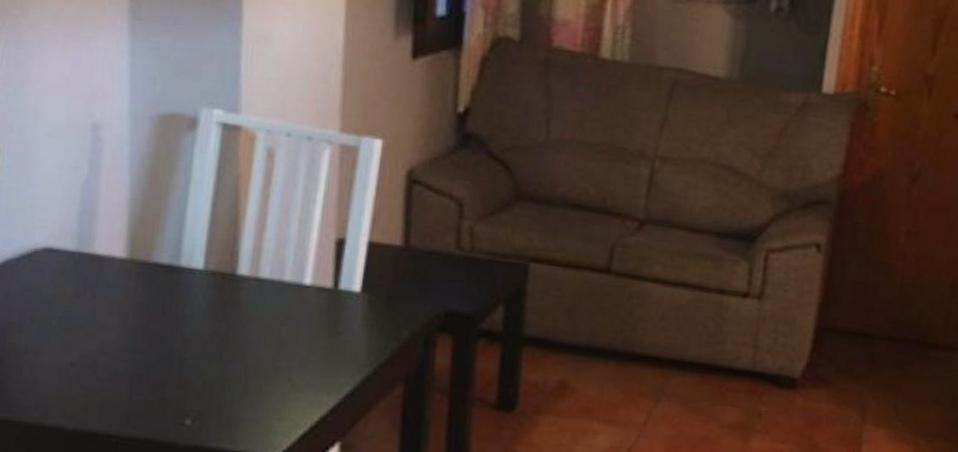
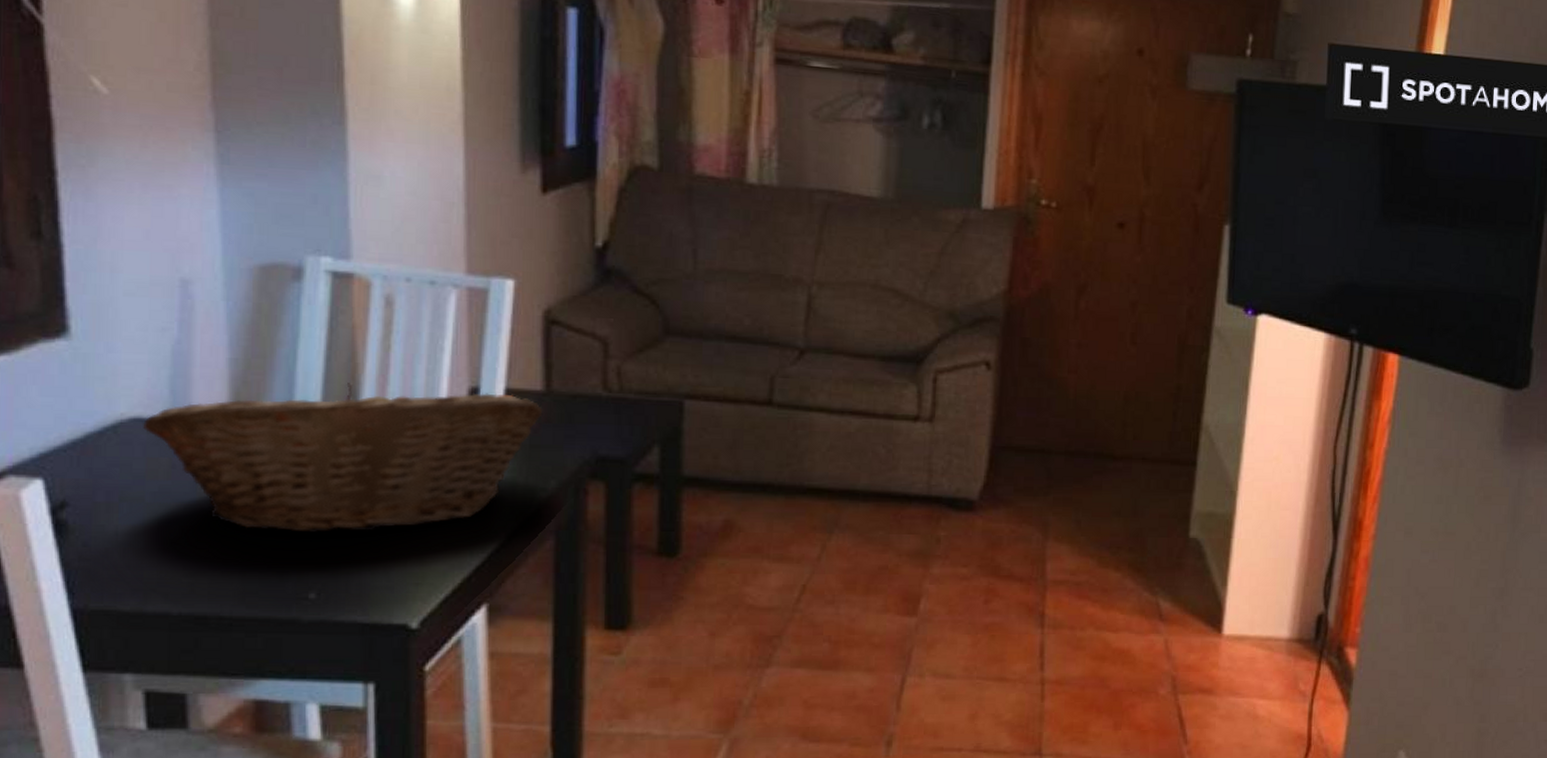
fruit basket: none [53,228,401,367] -> present [143,383,543,533]

